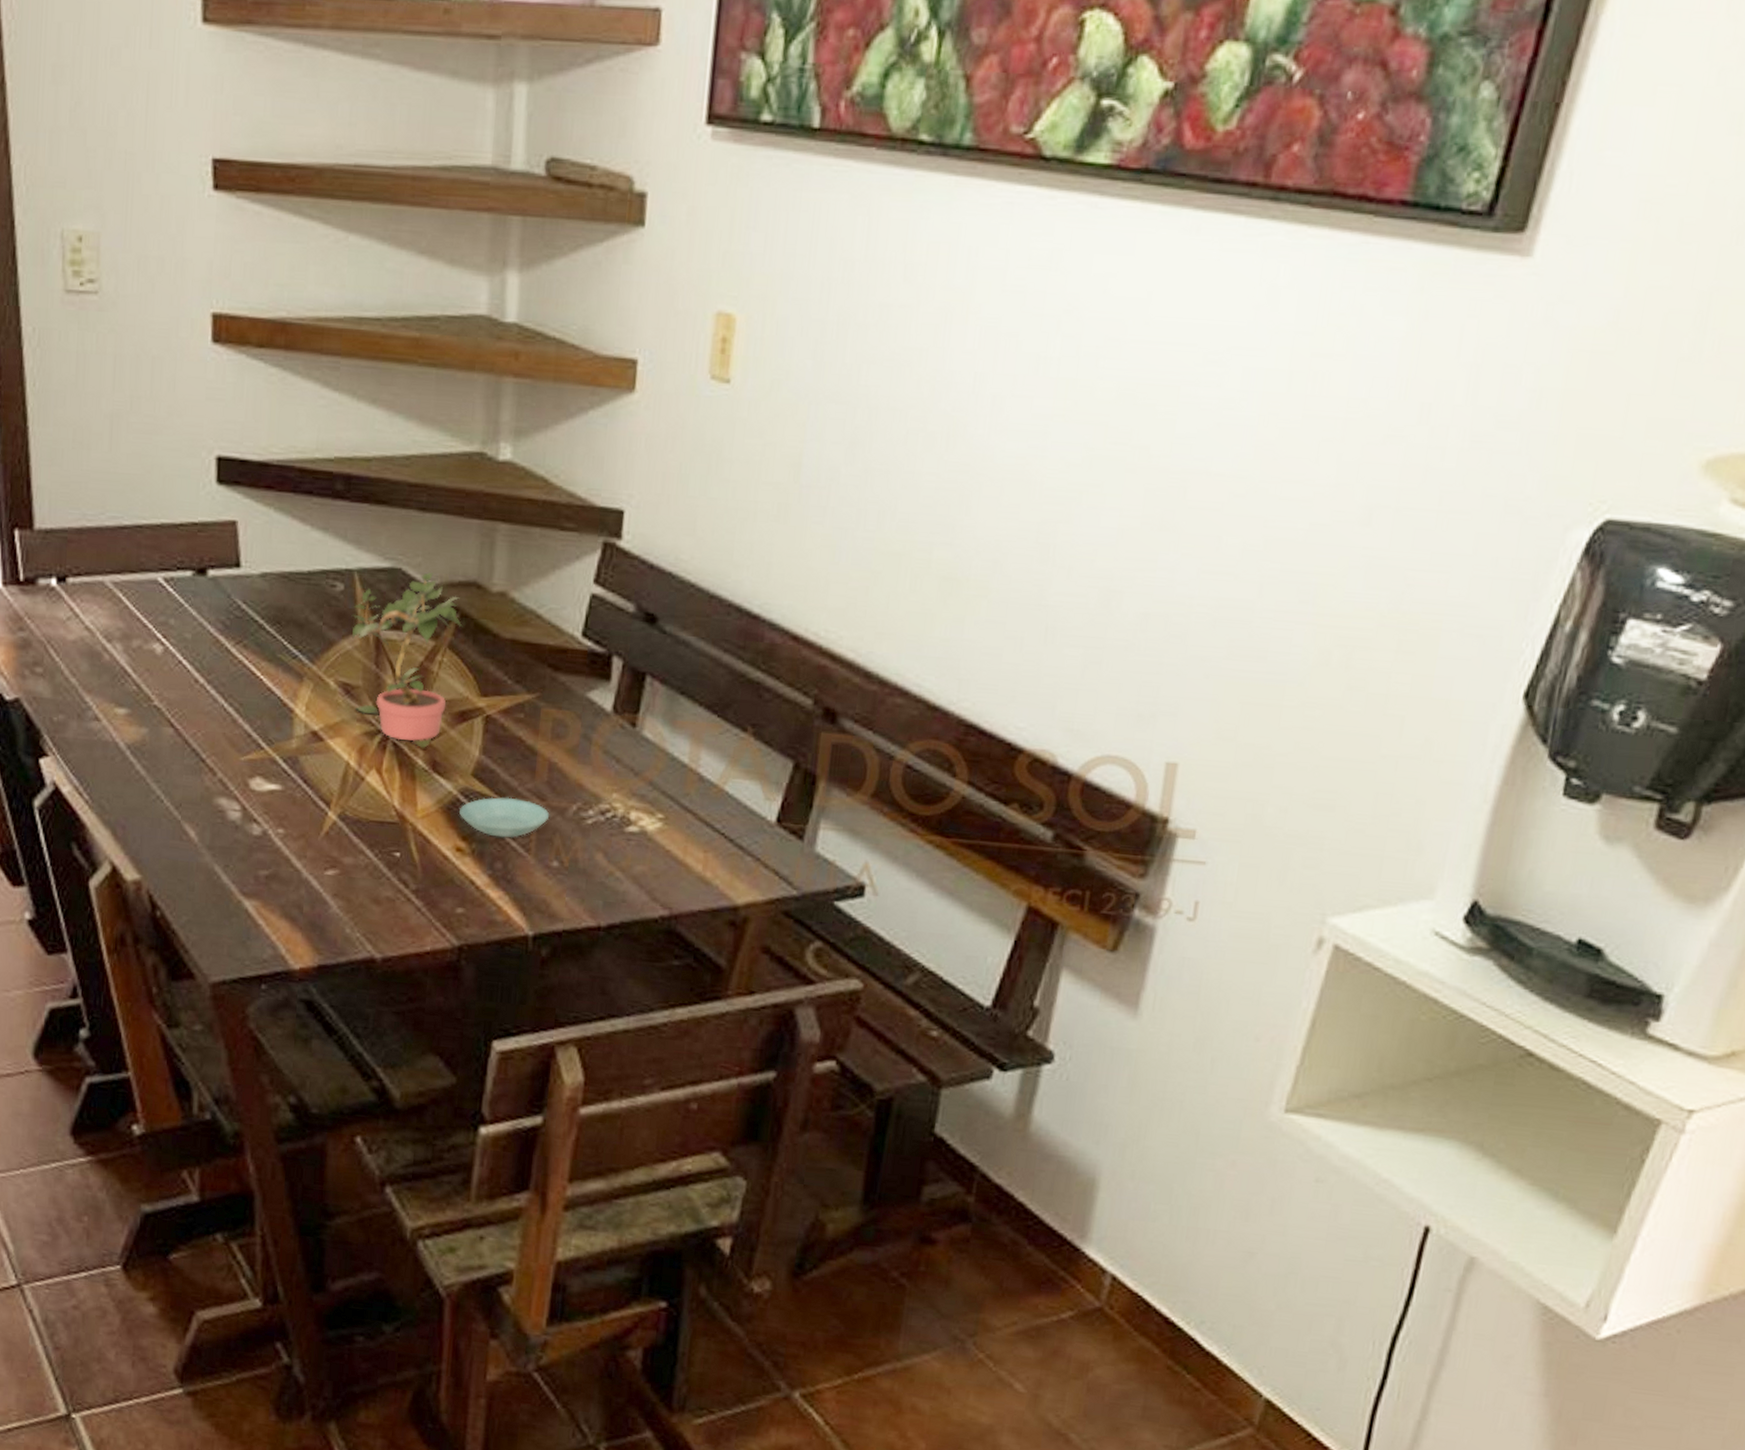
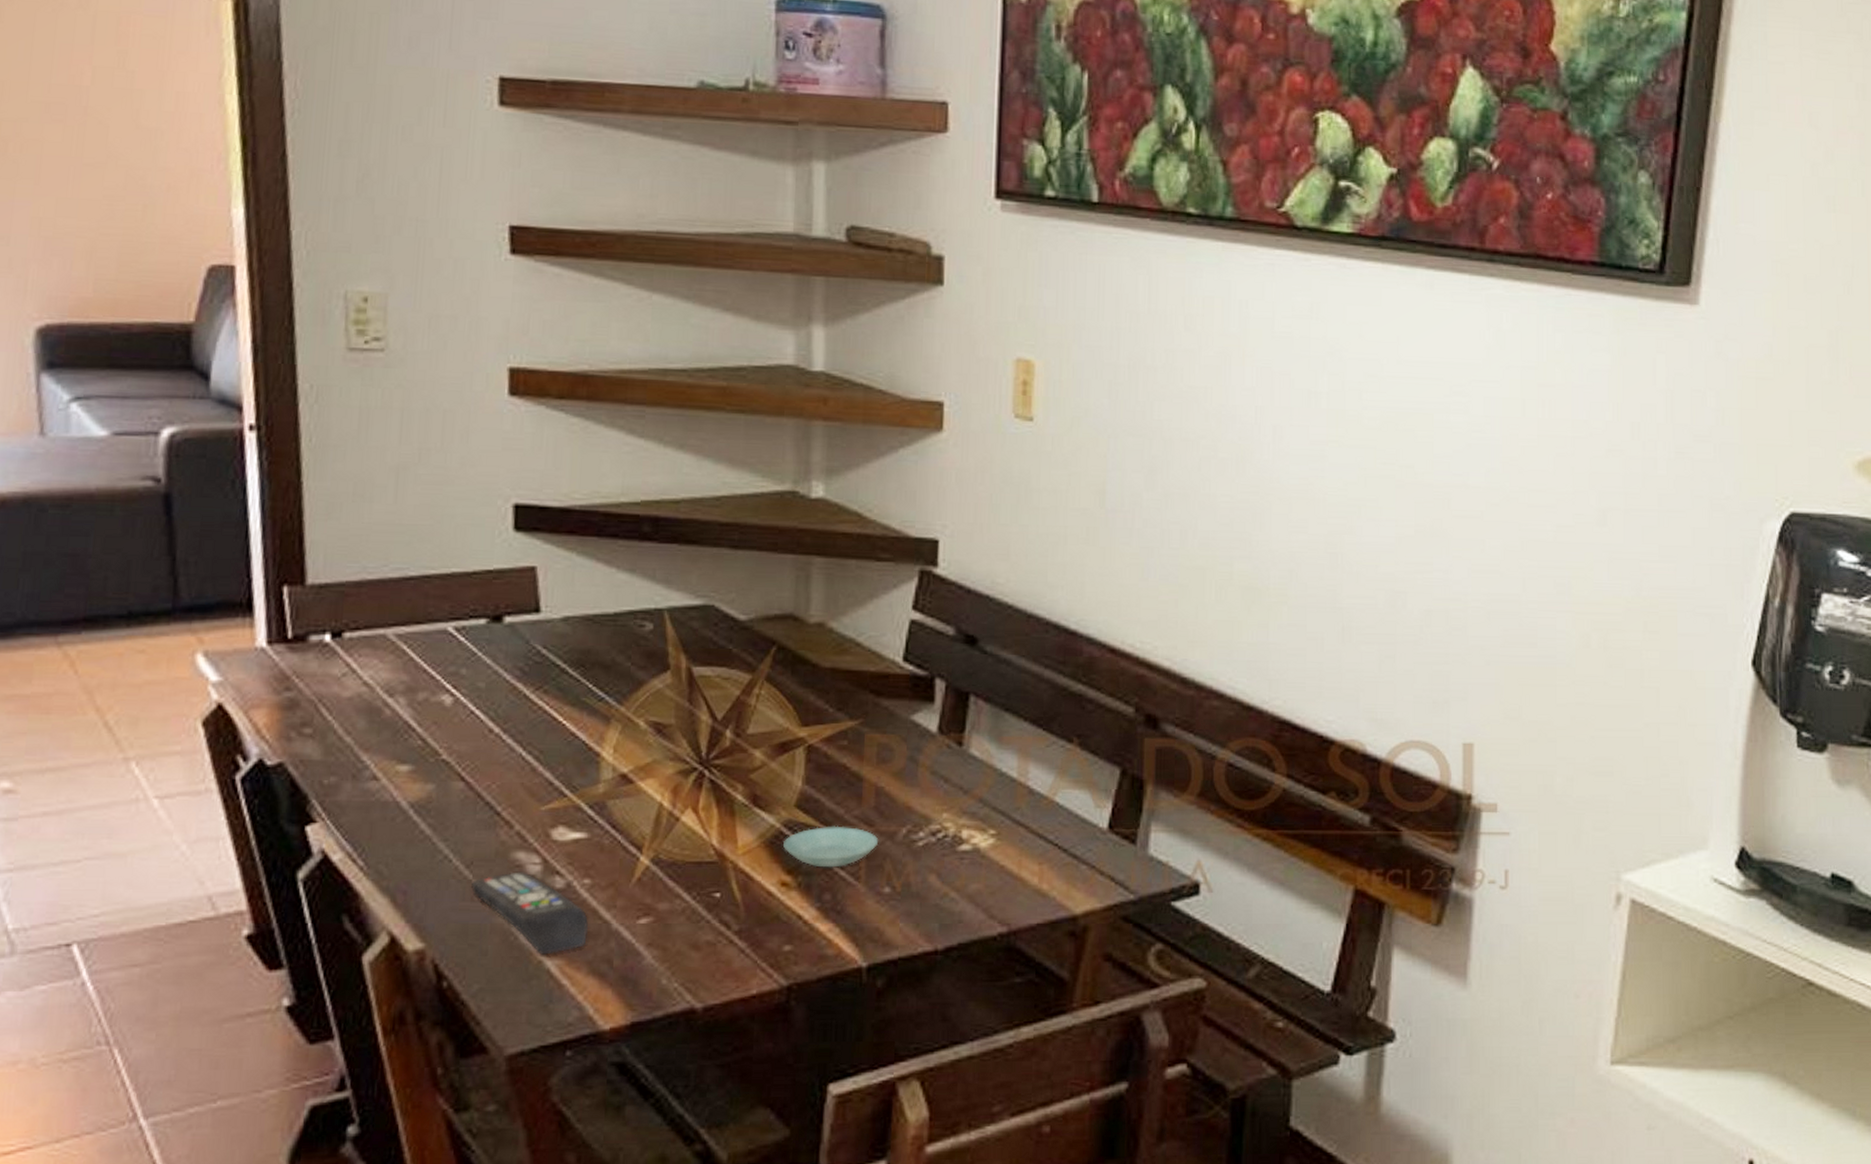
remote control: none [180,816,282,896] -> present [471,872,589,955]
potted plant: present [351,572,463,749] -> none [662,608,780,784]

